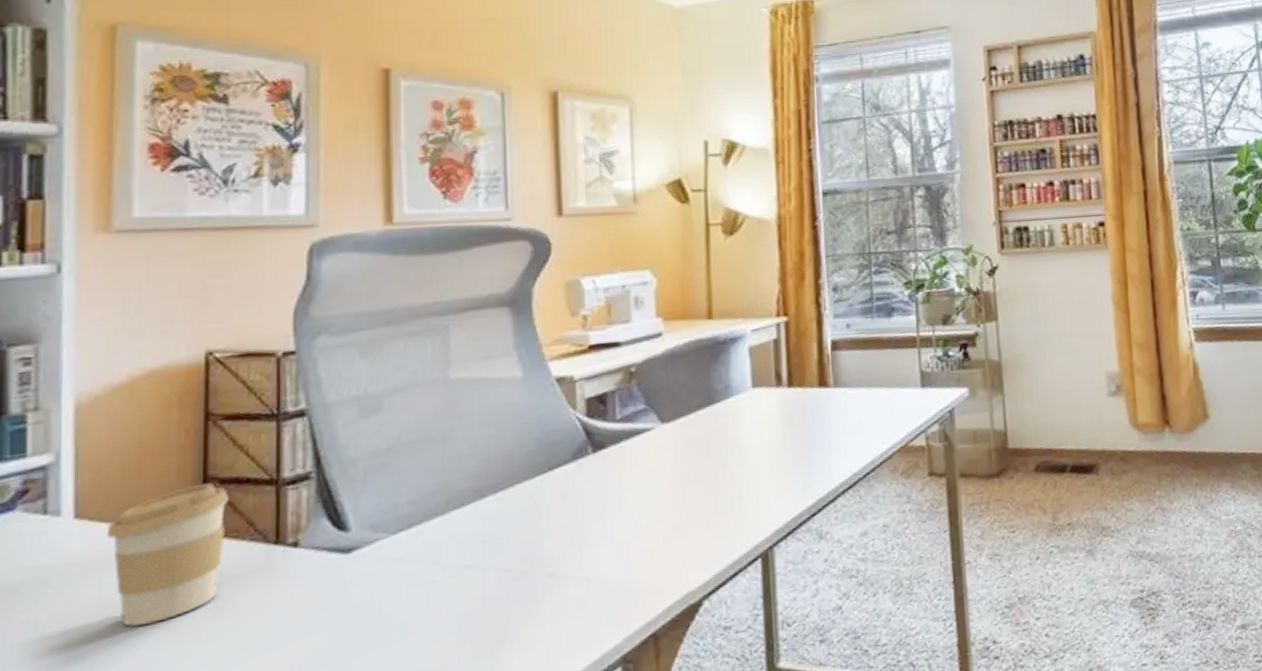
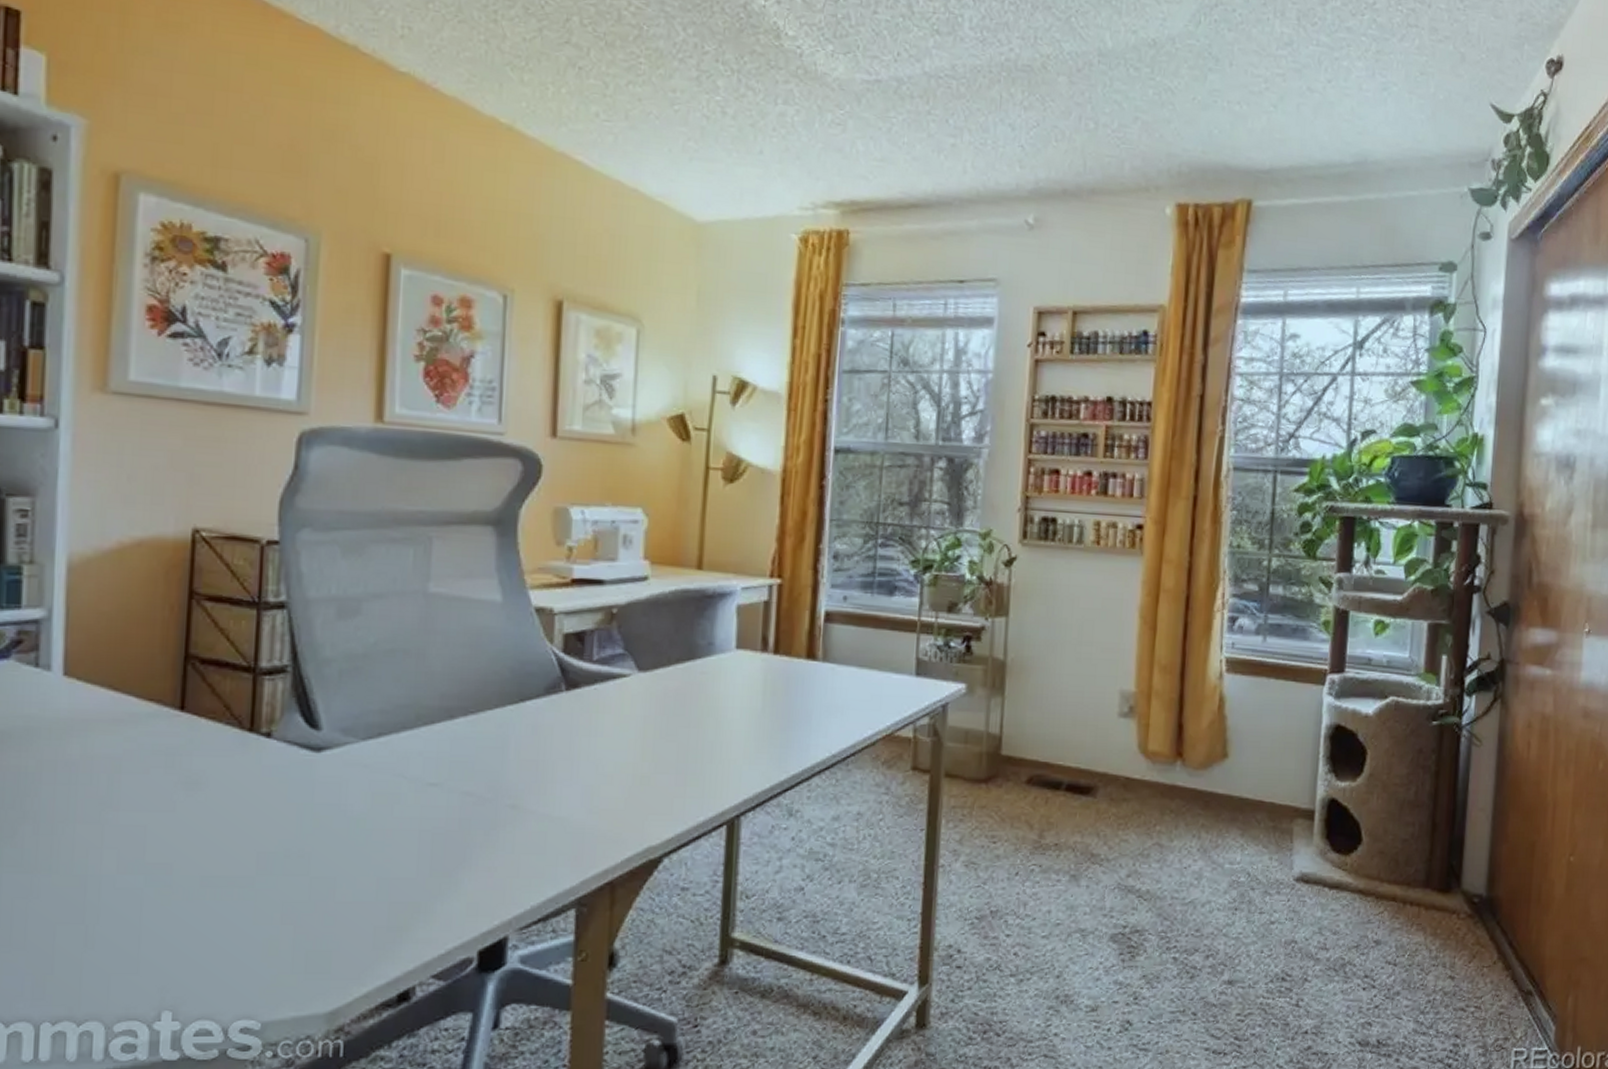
coffee cup: present [106,483,229,627] -> none [92,661,208,790]

